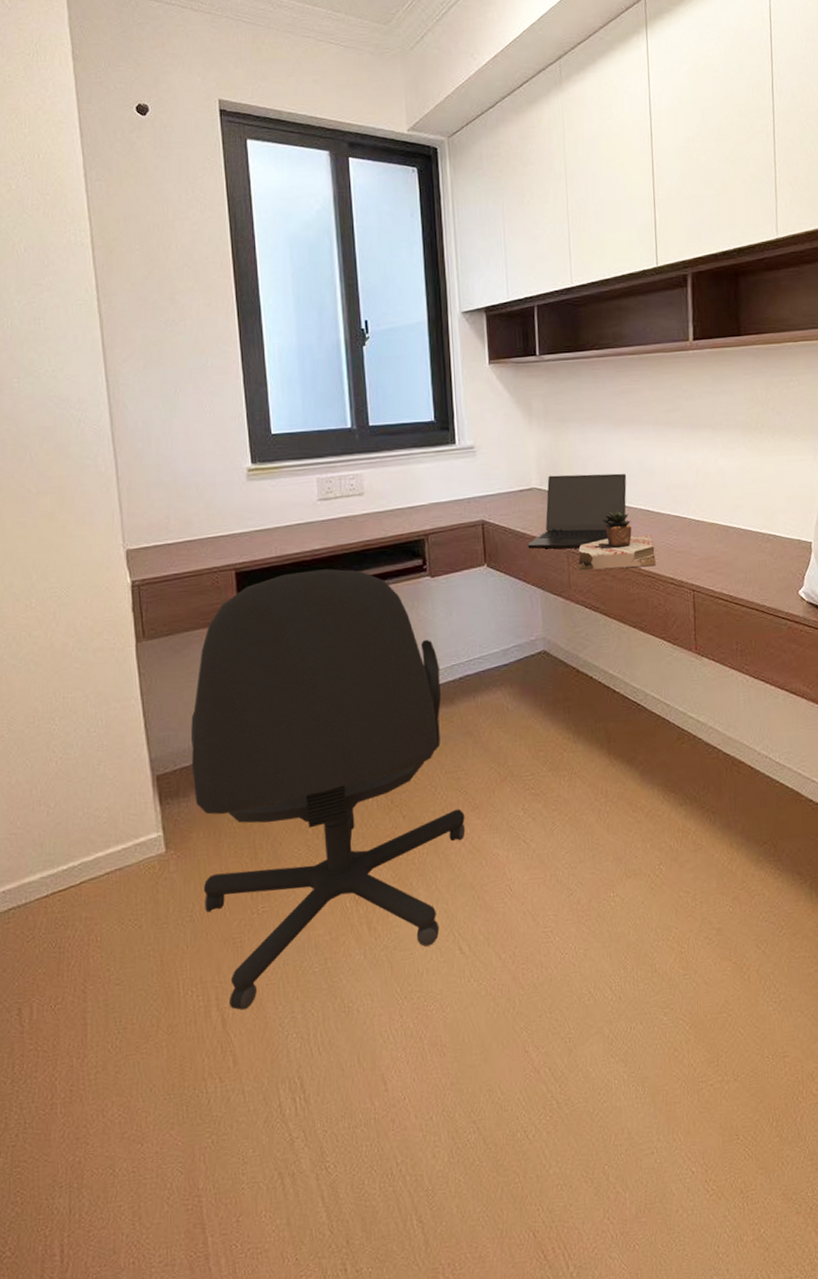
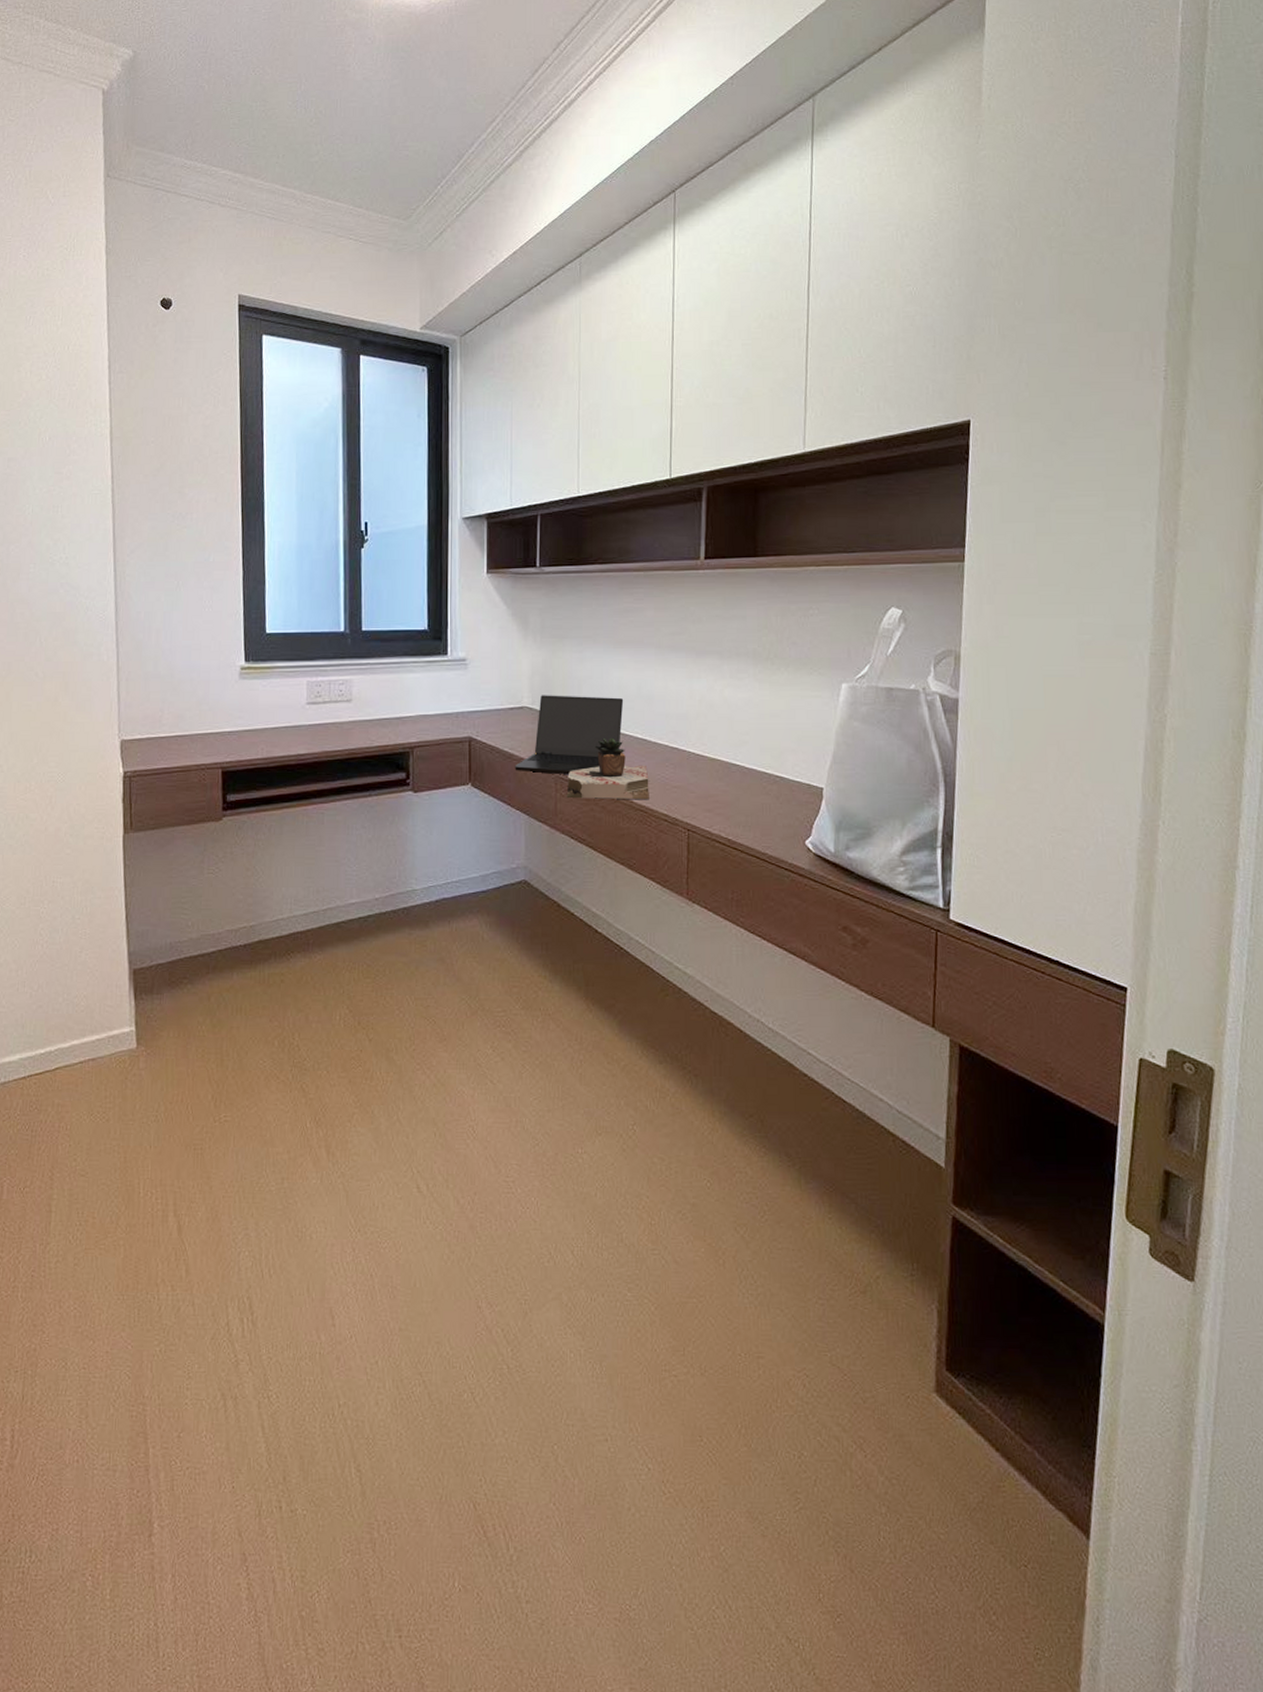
office chair: present [191,569,466,1011] -> none [166,775,432,1220]

